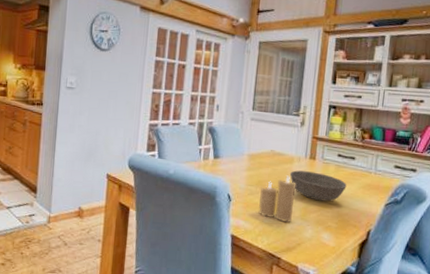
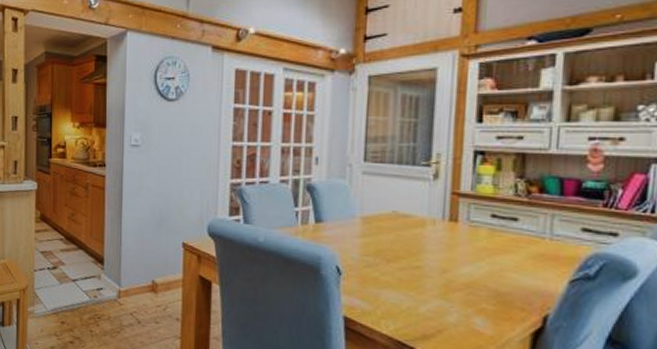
candle: present [258,175,296,223] -> none [380,243,432,304]
bowl: present [289,170,347,202] -> none [421,236,507,277]

